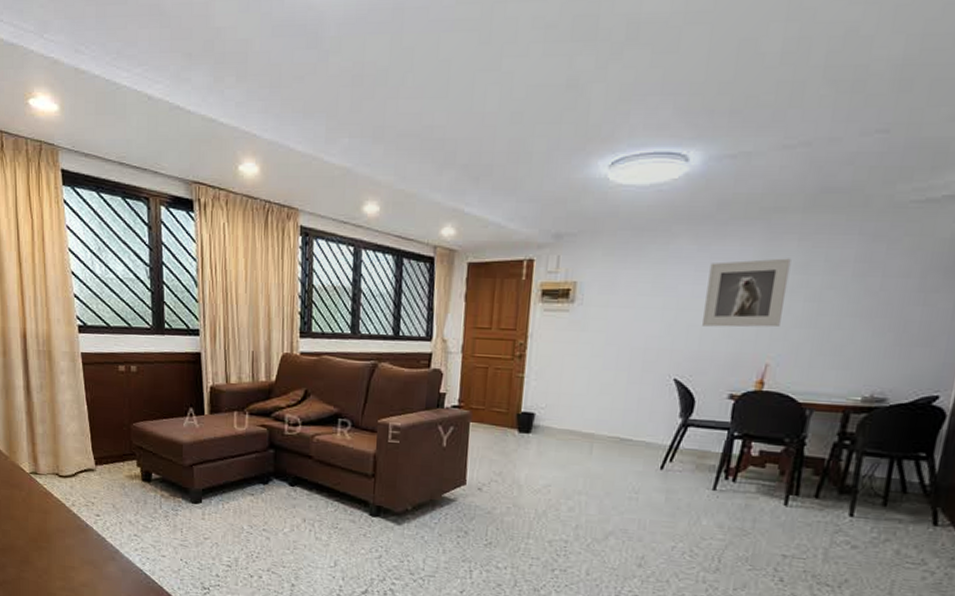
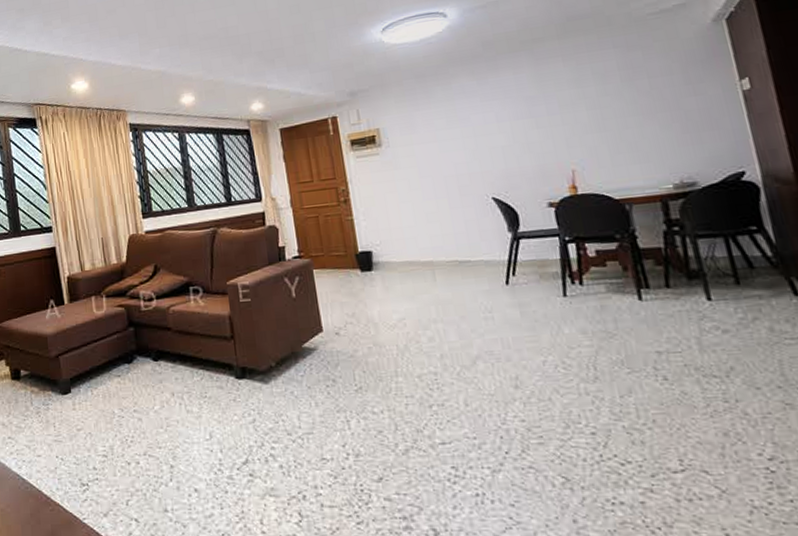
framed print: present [701,258,792,328] -> none [492,77,573,147]

